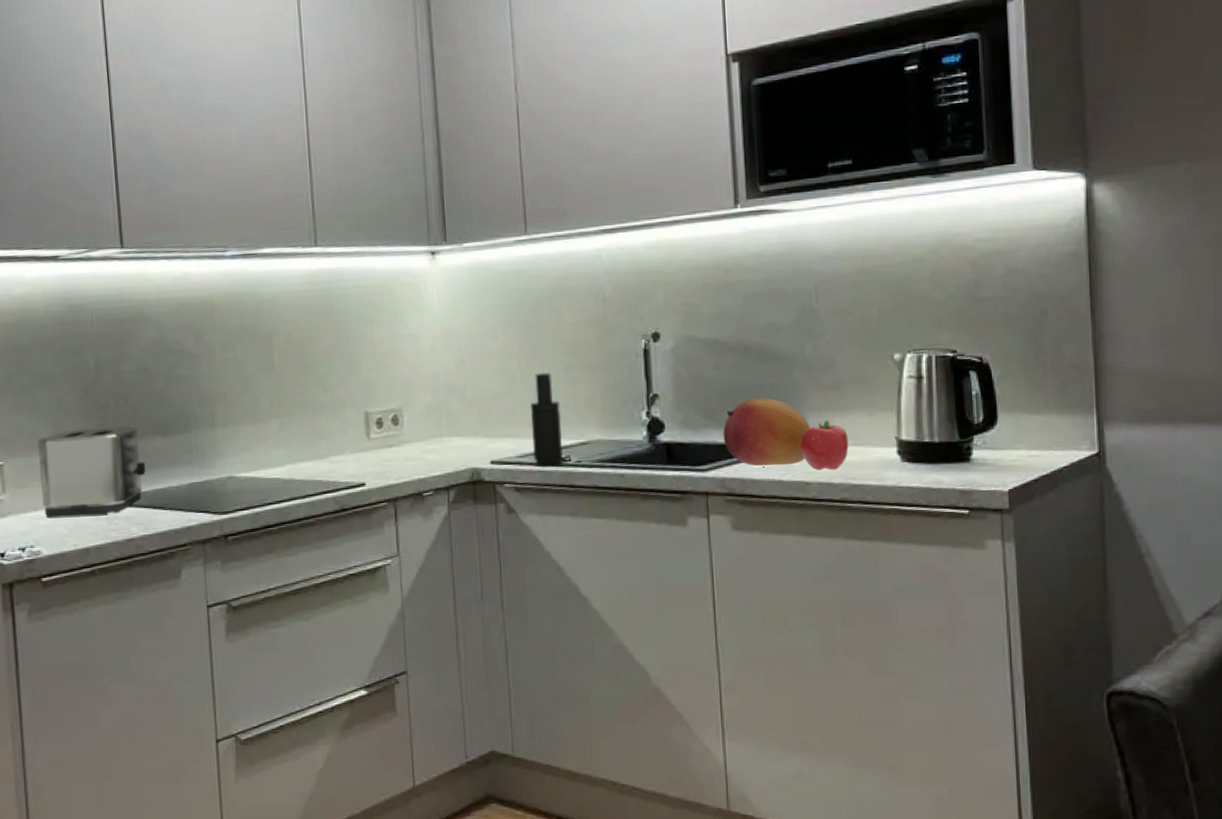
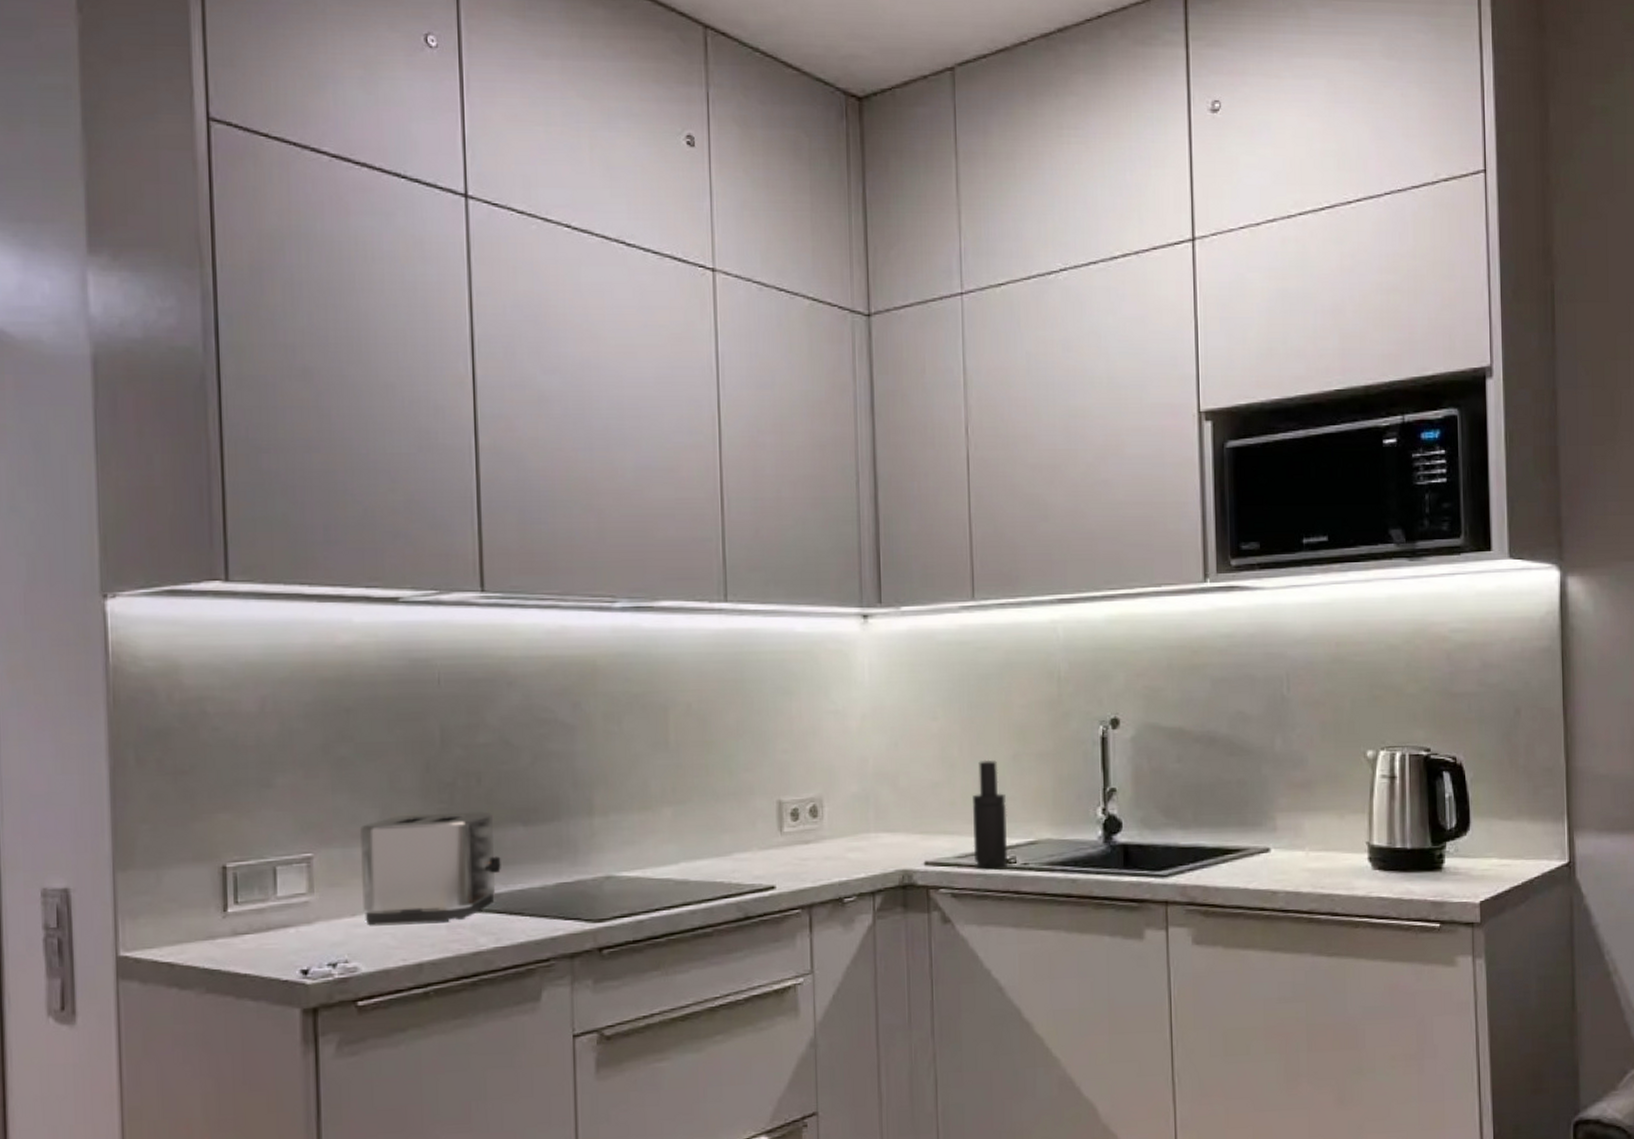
fruit: present [723,397,811,467] -> none [1185,795,1279,873]
fruit: present [800,420,849,471] -> none [1267,822,1318,879]

